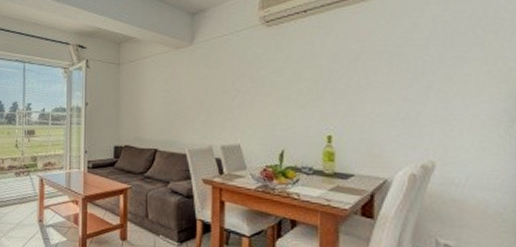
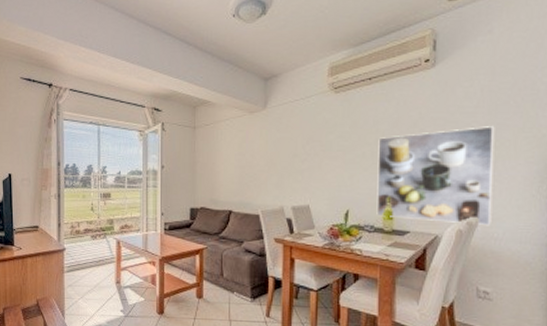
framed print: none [315,59,451,171] -> present [376,126,495,226]

